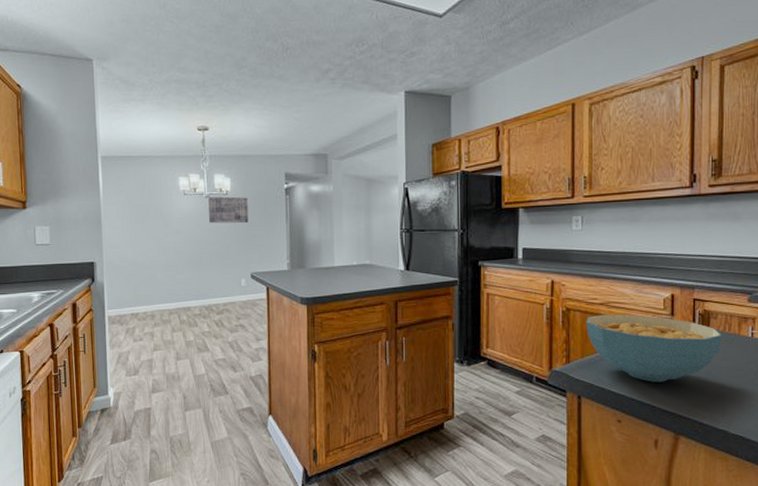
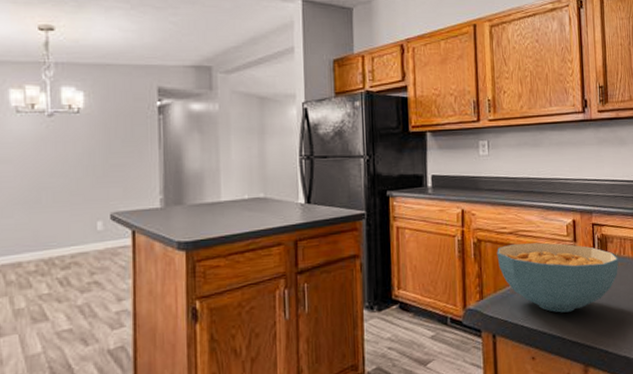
wall art: present [208,196,249,224] -> none [52,115,108,150]

